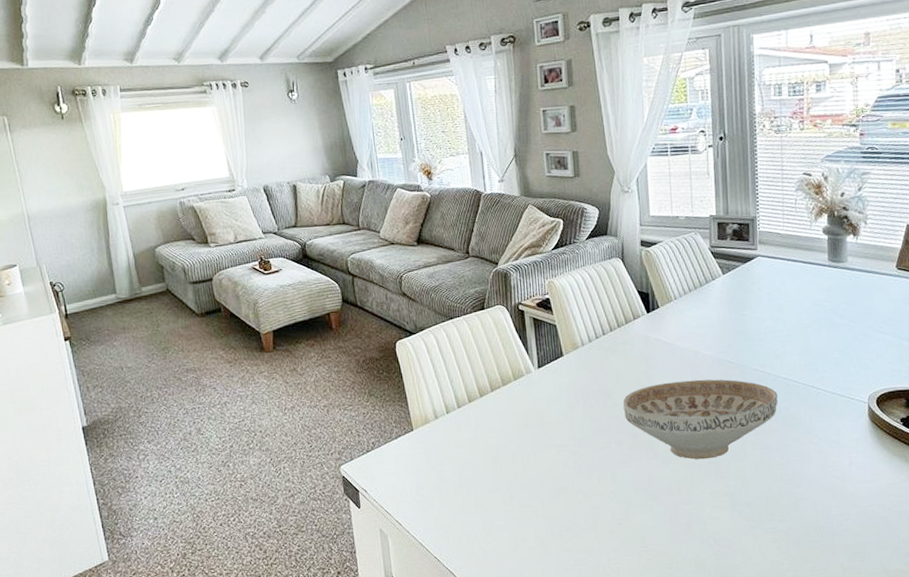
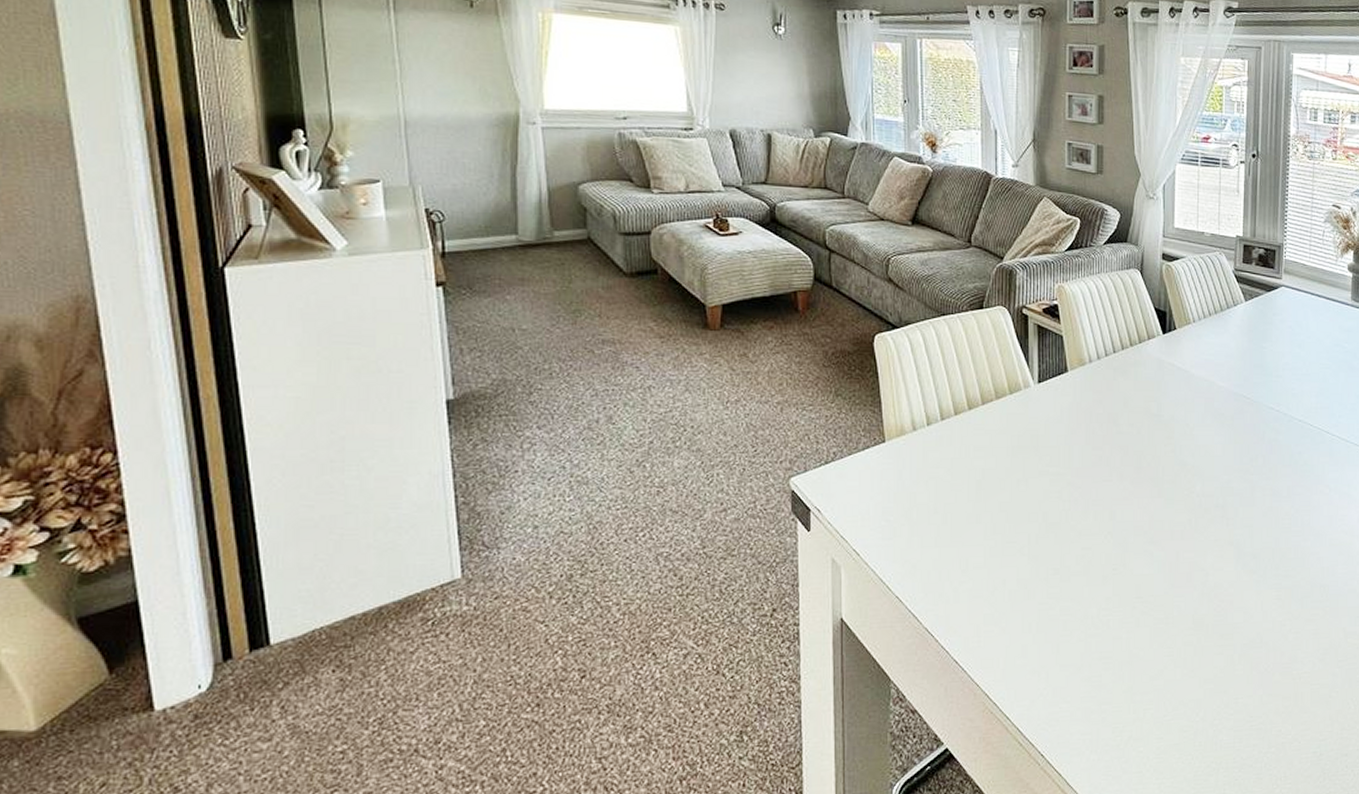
decorative bowl: present [622,379,778,460] -> none [1128,413,1292,503]

